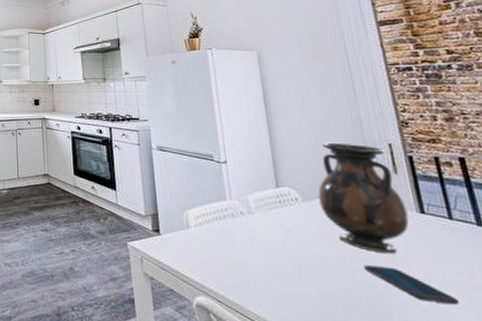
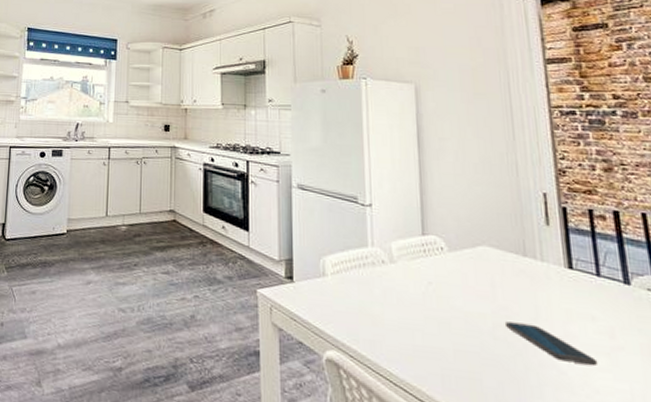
vase: present [318,142,409,253] -> none [465,188,556,310]

